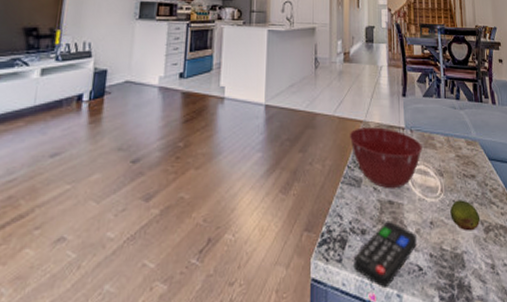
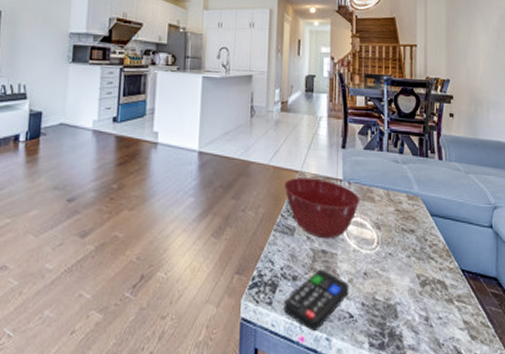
fruit: present [450,200,481,231] -> none [386,253,417,284]

